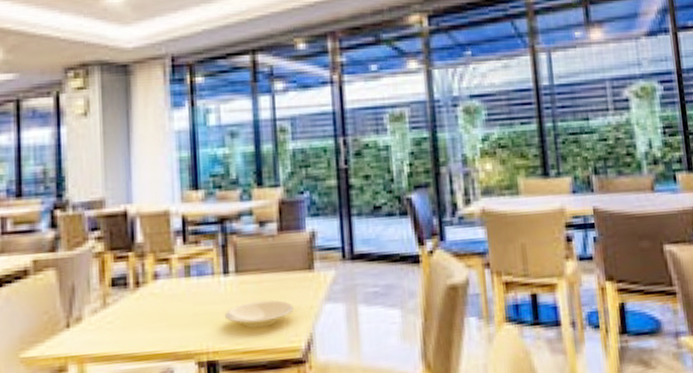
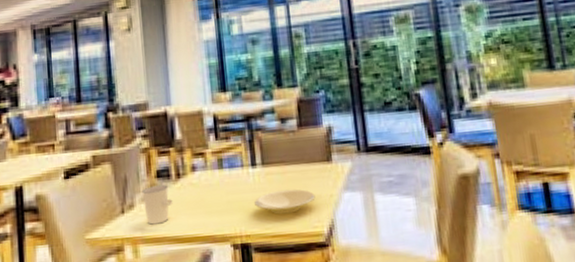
cup: none [92,295,129,341] -> present [142,185,173,225]

